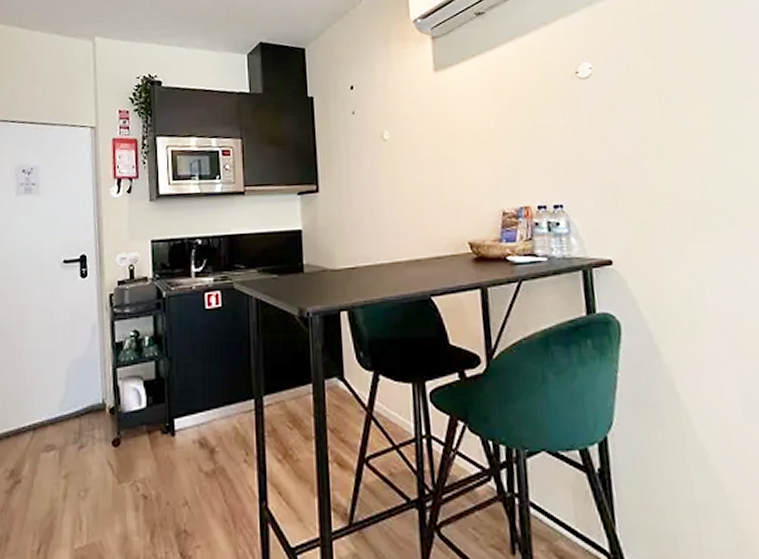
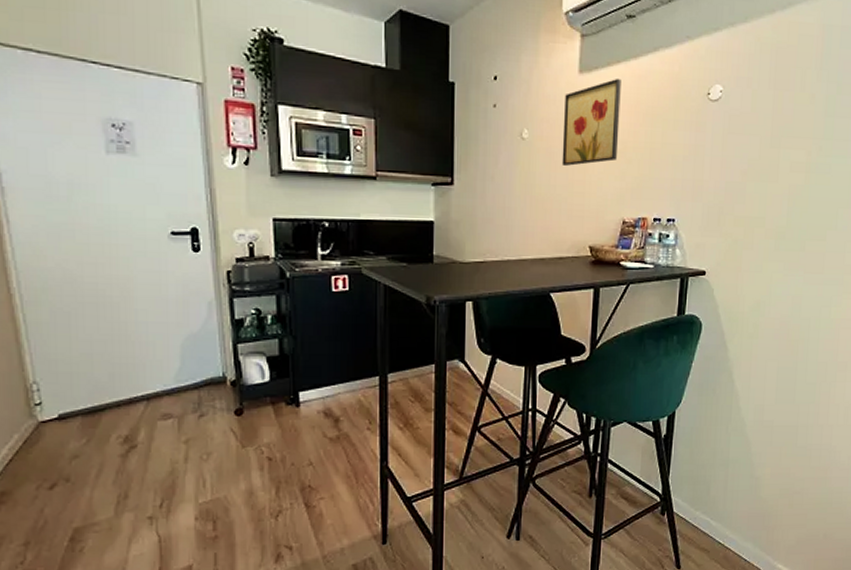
wall art: none [423,70,486,161] -> present [561,78,621,166]

